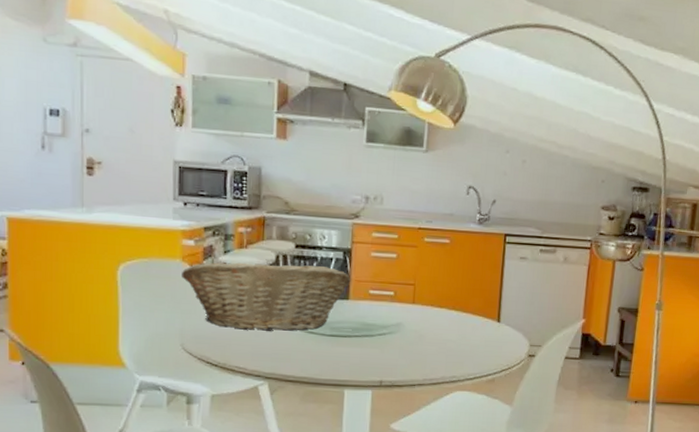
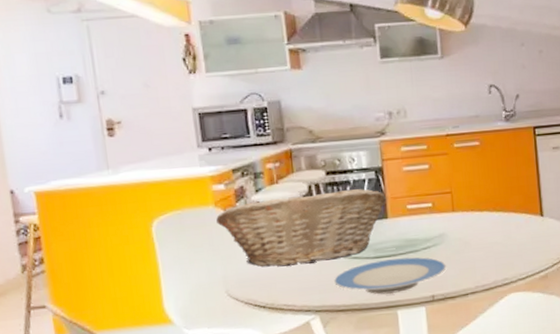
plate: none [287,339,399,373] -> present [334,257,447,295]

